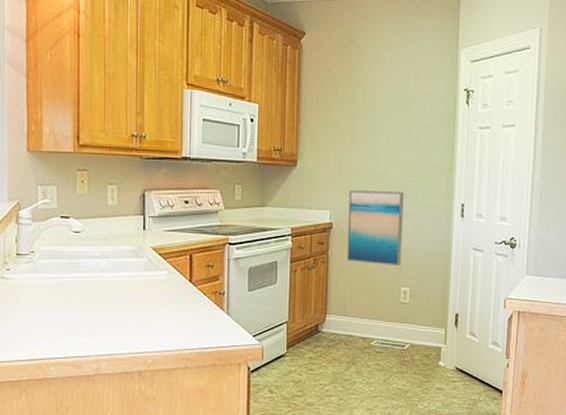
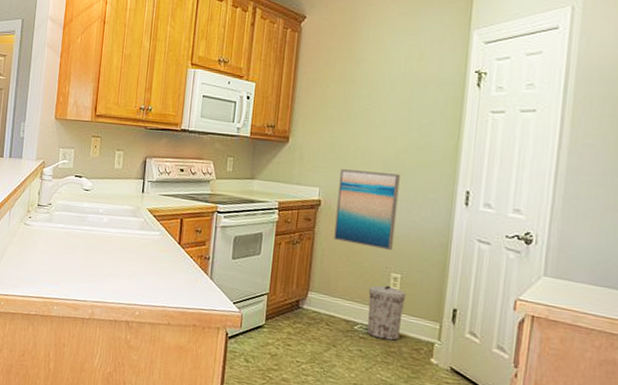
trash can: none [382,299,415,351] -> present [367,285,406,341]

